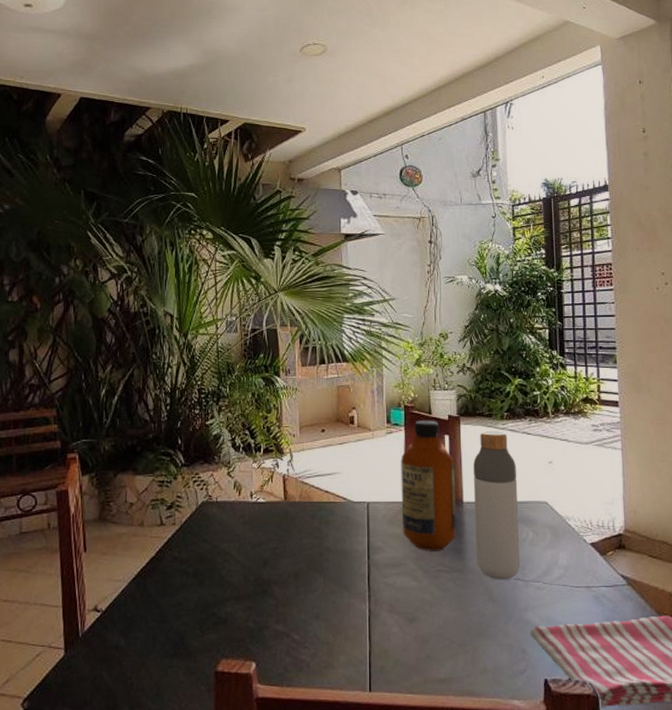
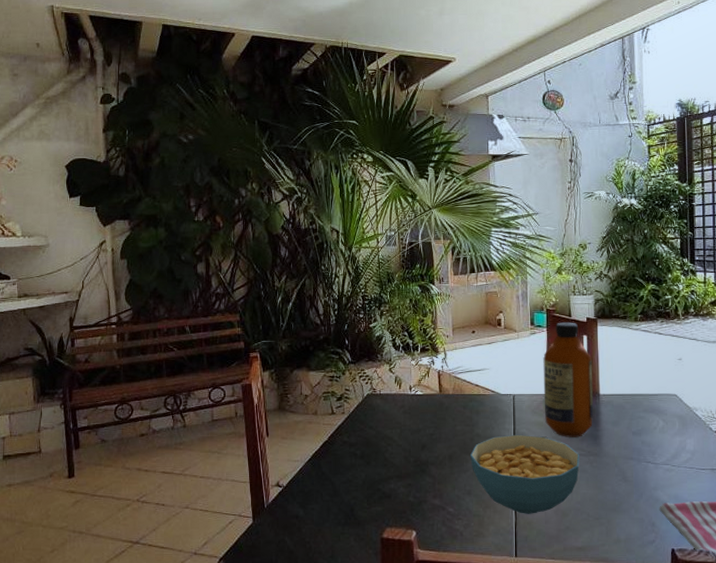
cereal bowl: none [319,548,441,641] -> present [470,434,579,514]
bottle: present [473,431,520,580] -> none [609,331,651,463]

